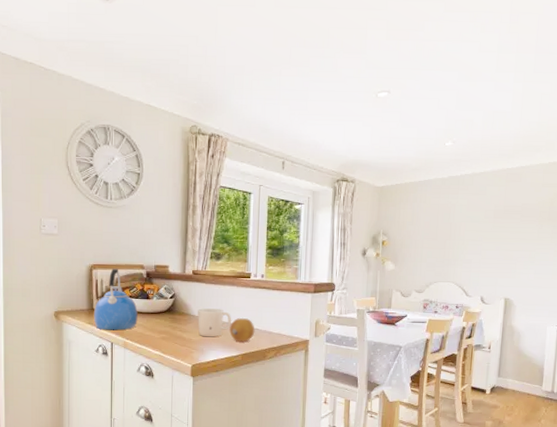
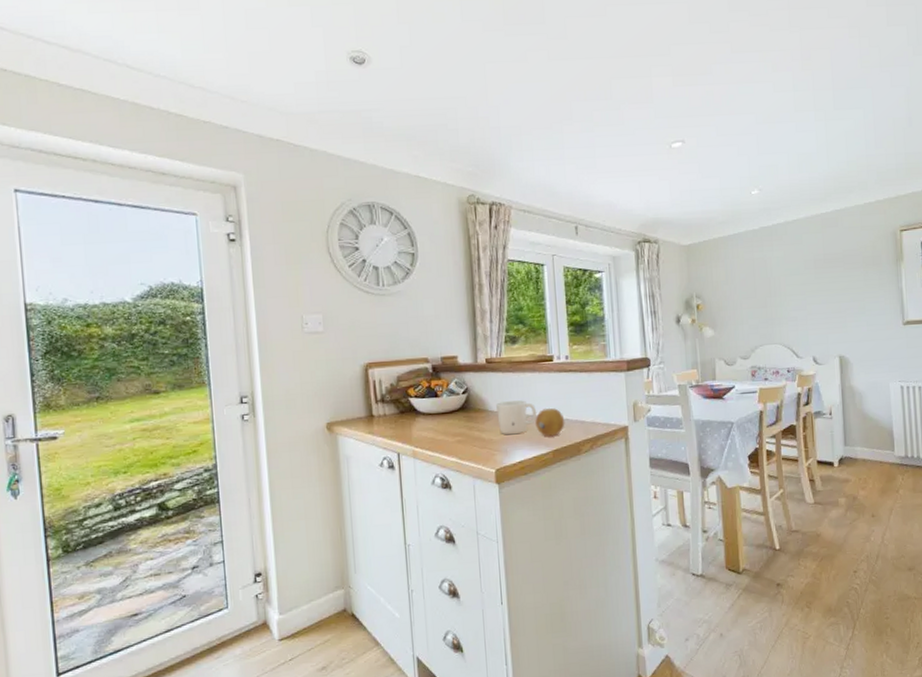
kettle: present [93,268,138,331] -> none [373,365,427,439]

